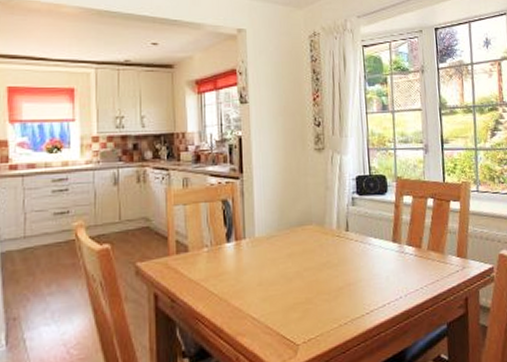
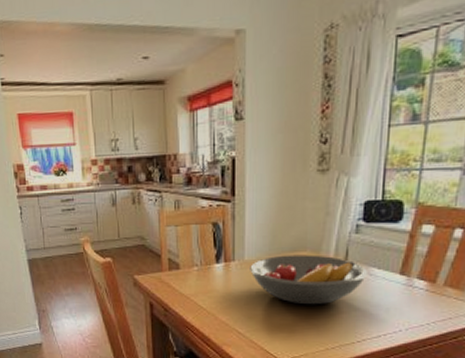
fruit bowl: none [261,228,367,280] -> present [250,255,369,305]

